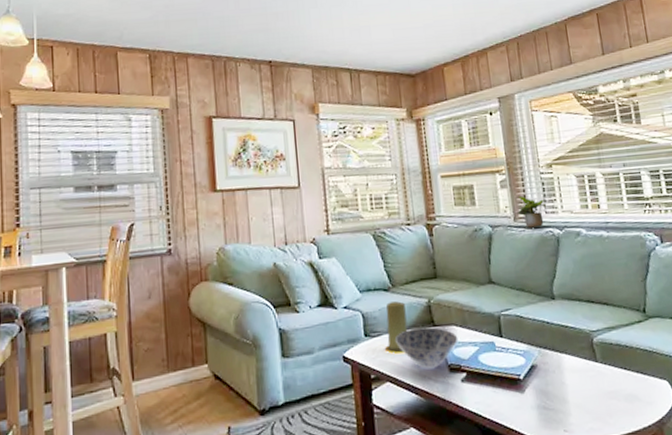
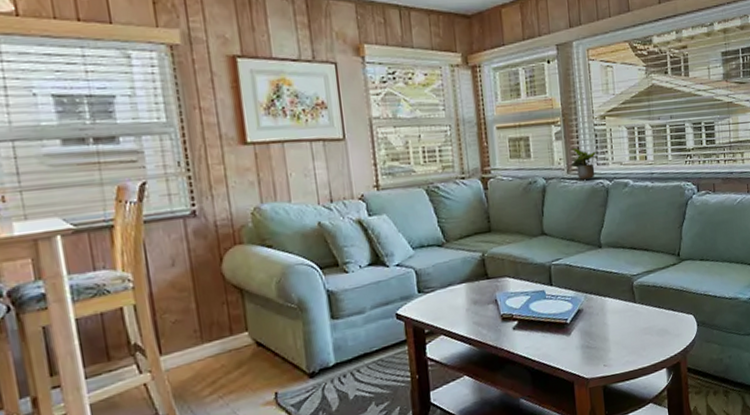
candle: present [385,301,408,354] -> none [439,256,462,308]
bowl: present [395,327,458,370] -> none [449,279,511,321]

